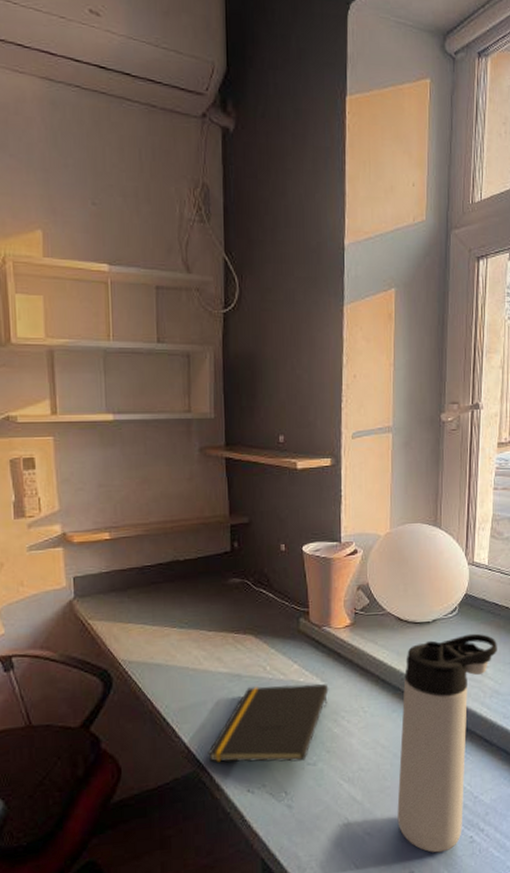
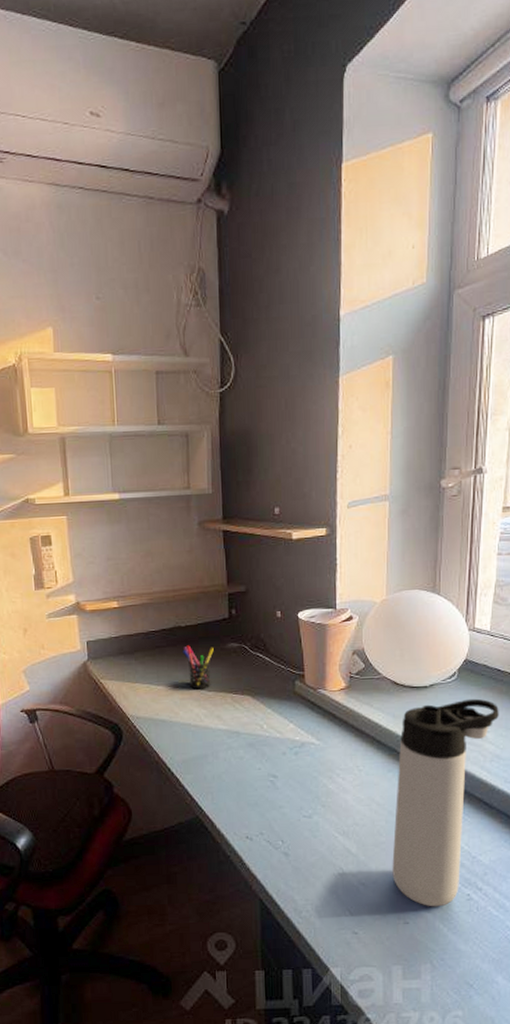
pen holder: none [181,581,214,630] -> present [183,645,214,690]
notepad: present [208,684,329,763] -> none [209,742,324,814]

